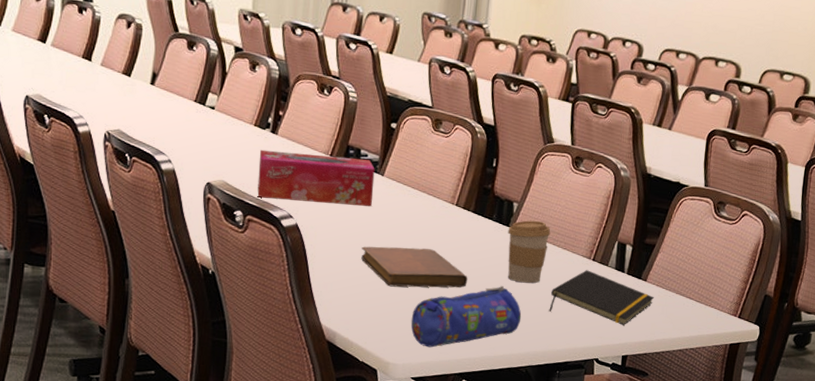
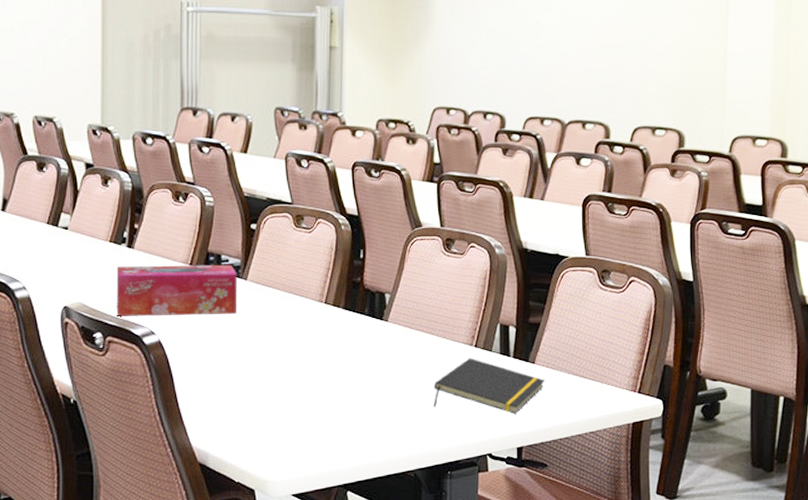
notebook: present [361,246,468,288] -> none [229,352,344,397]
pencil case: present [410,286,522,348] -> none [287,384,405,460]
coffee cup: present [508,220,551,284] -> none [382,311,428,379]

